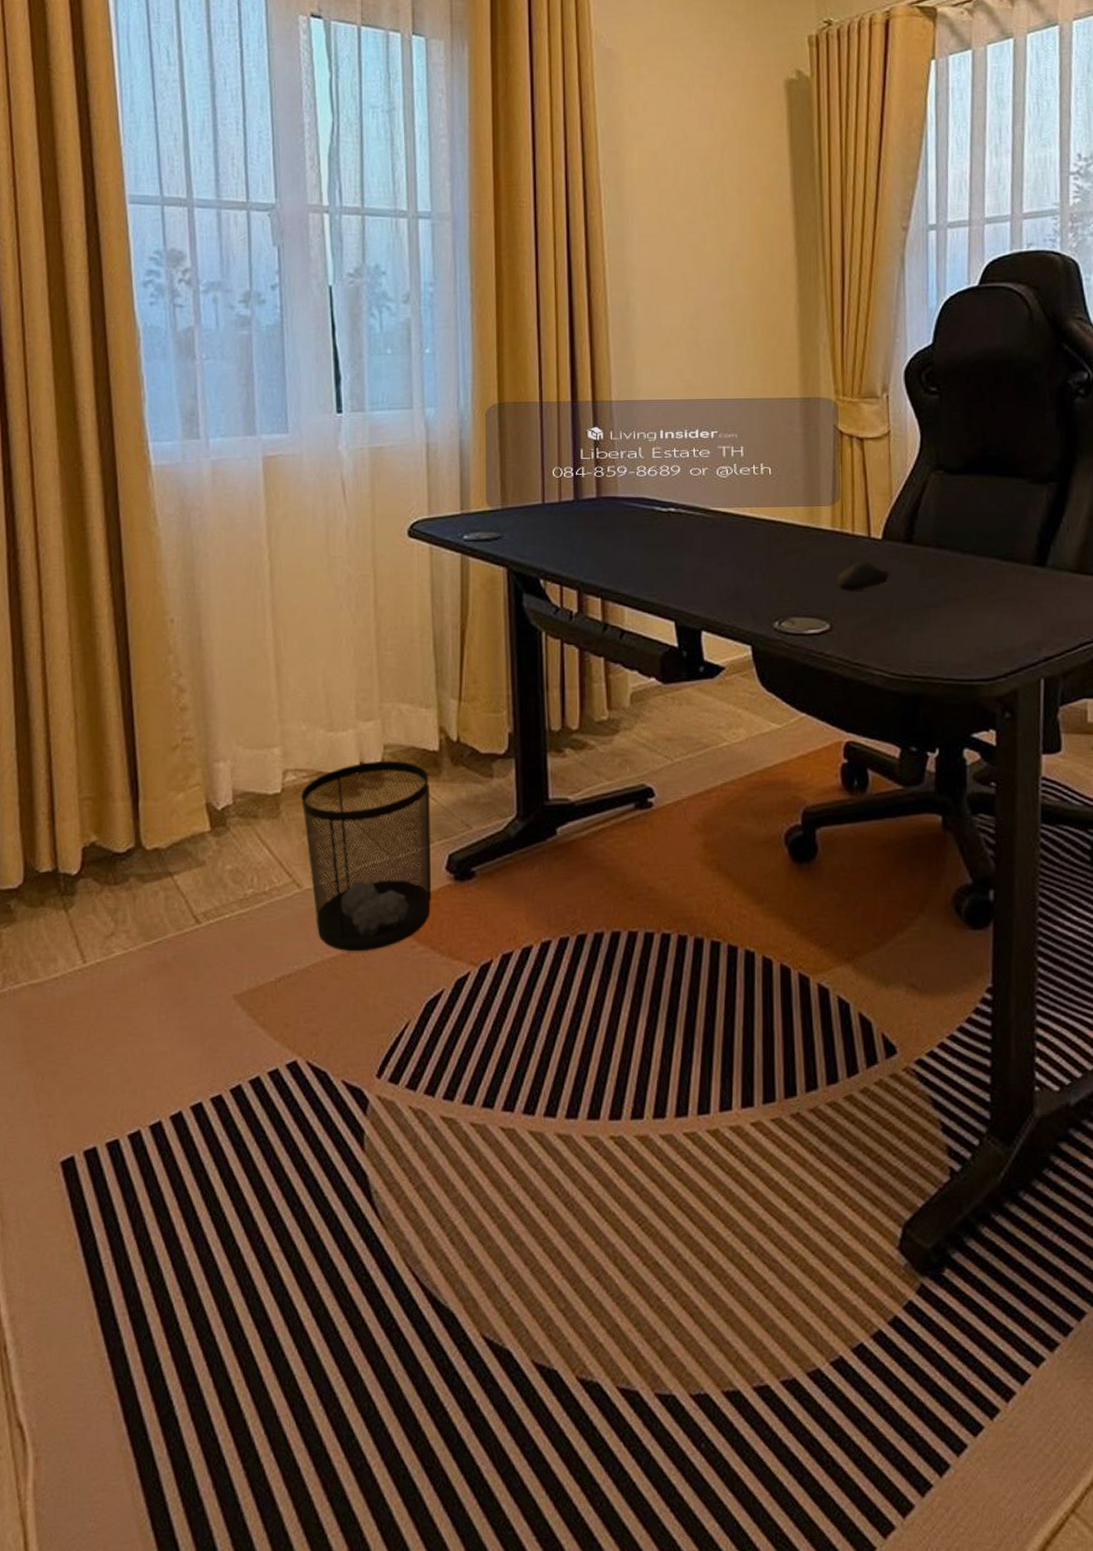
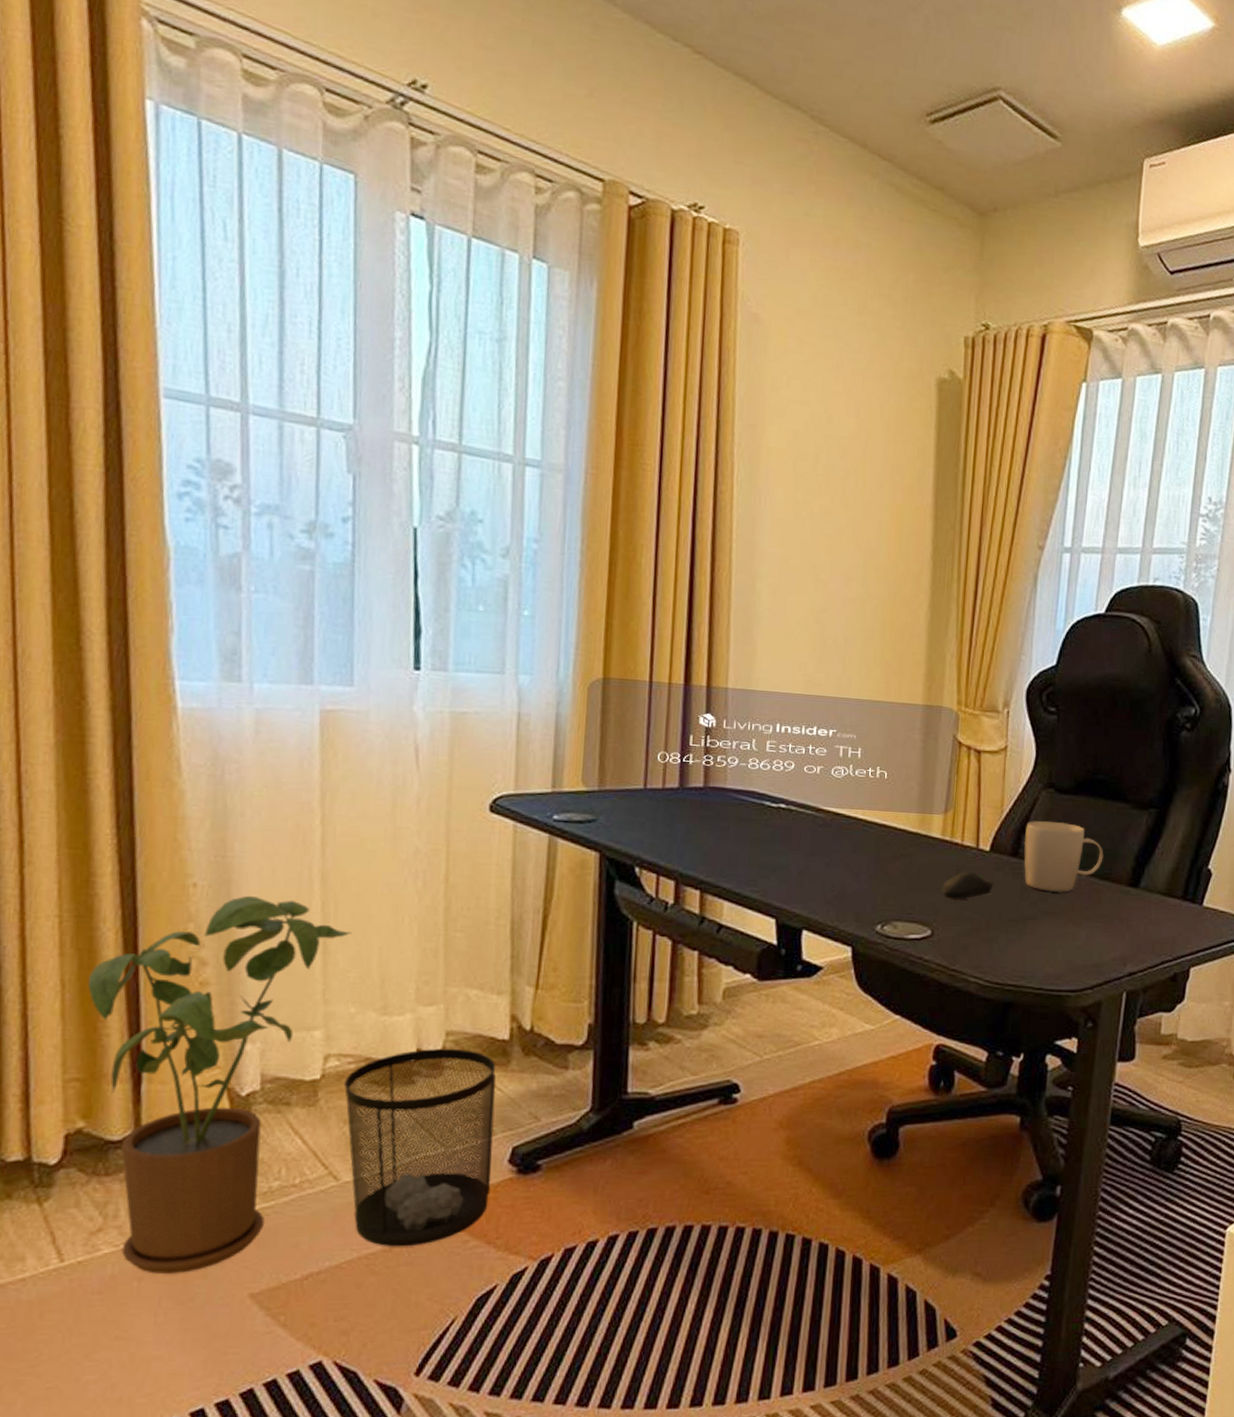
house plant: none [94,627,300,975] -> present [87,895,352,1274]
mug: none [917,504,1004,578] -> present [1024,821,1104,893]

